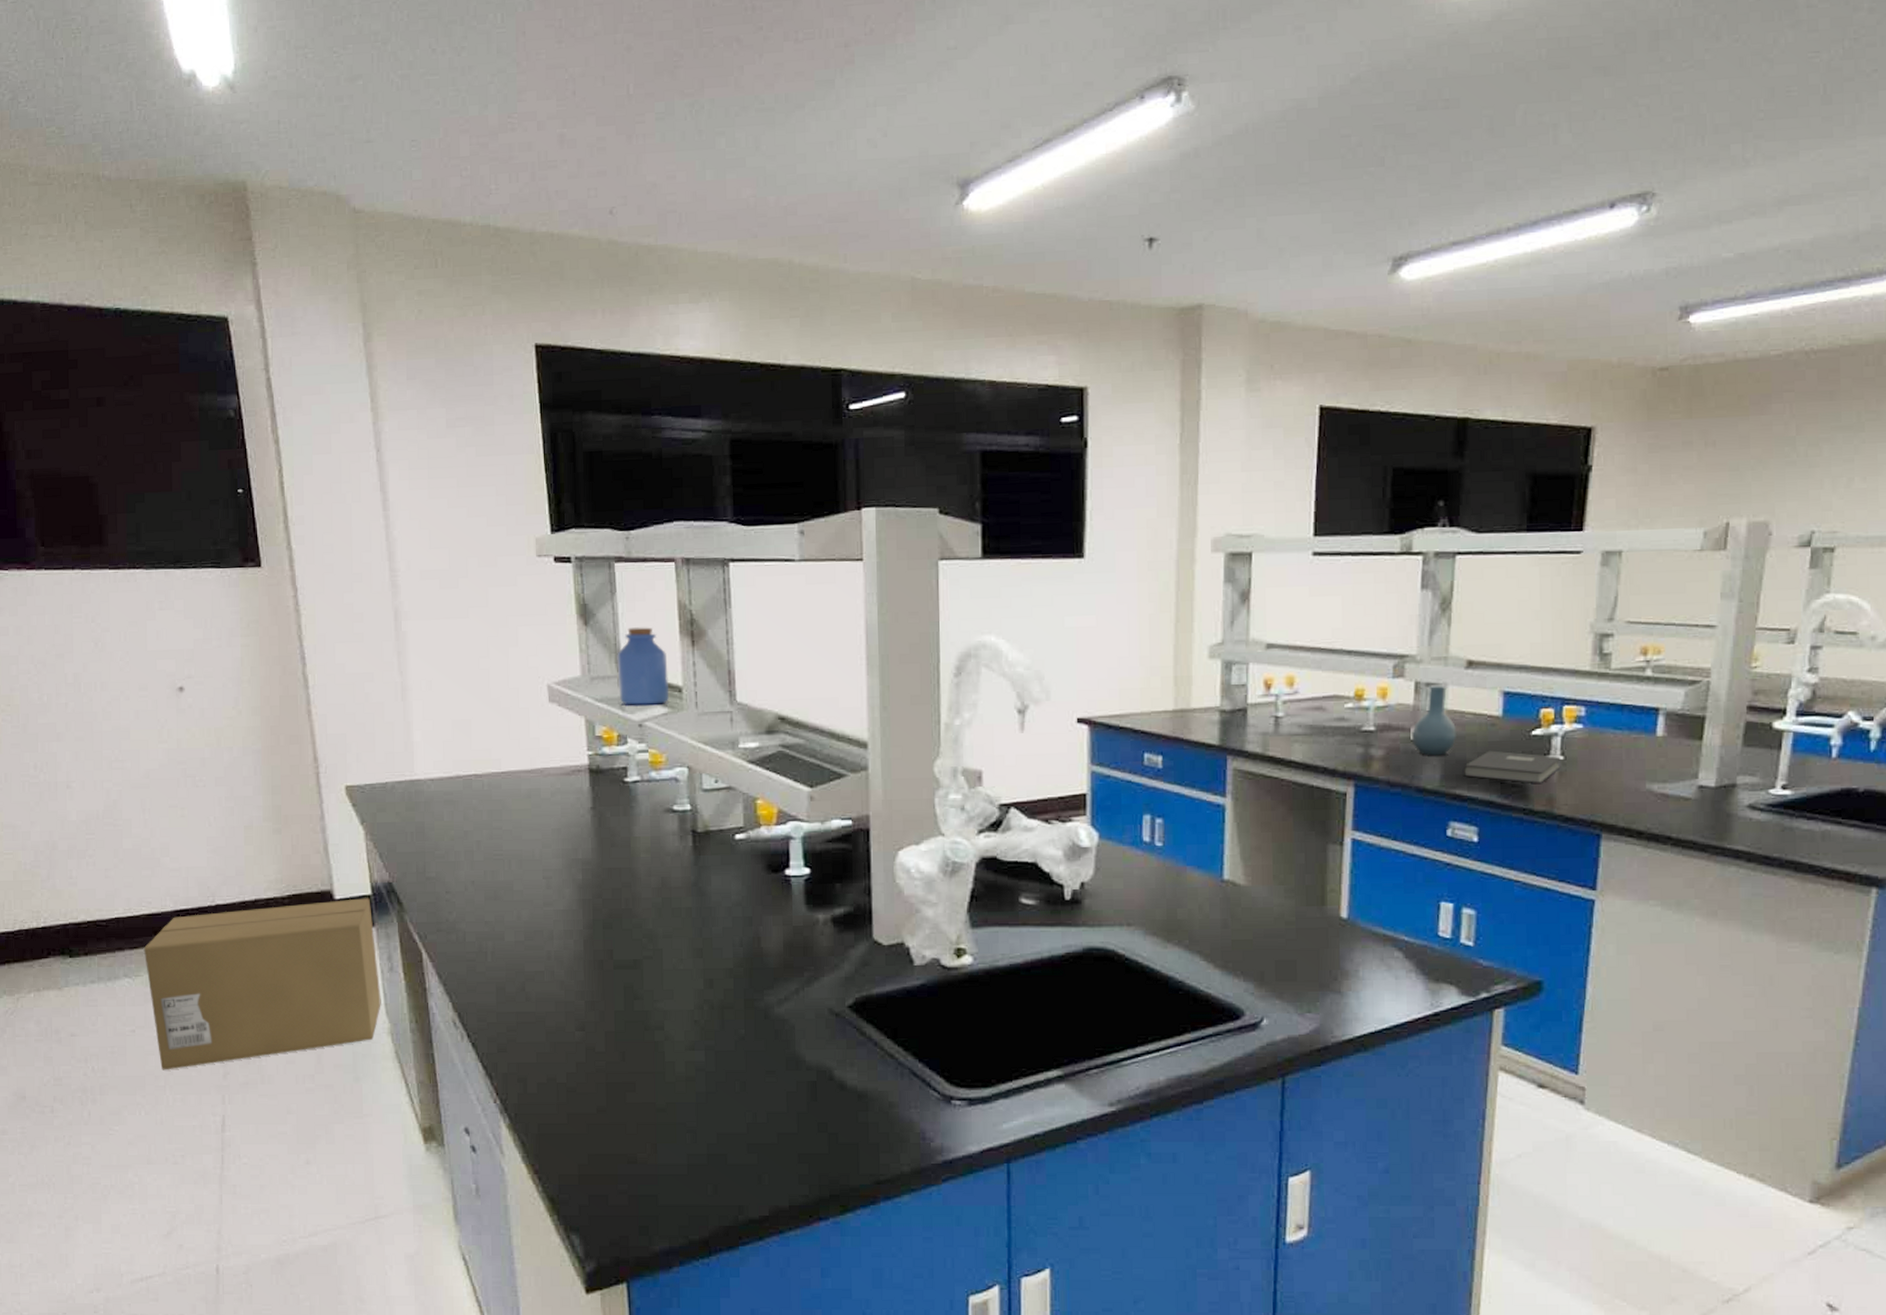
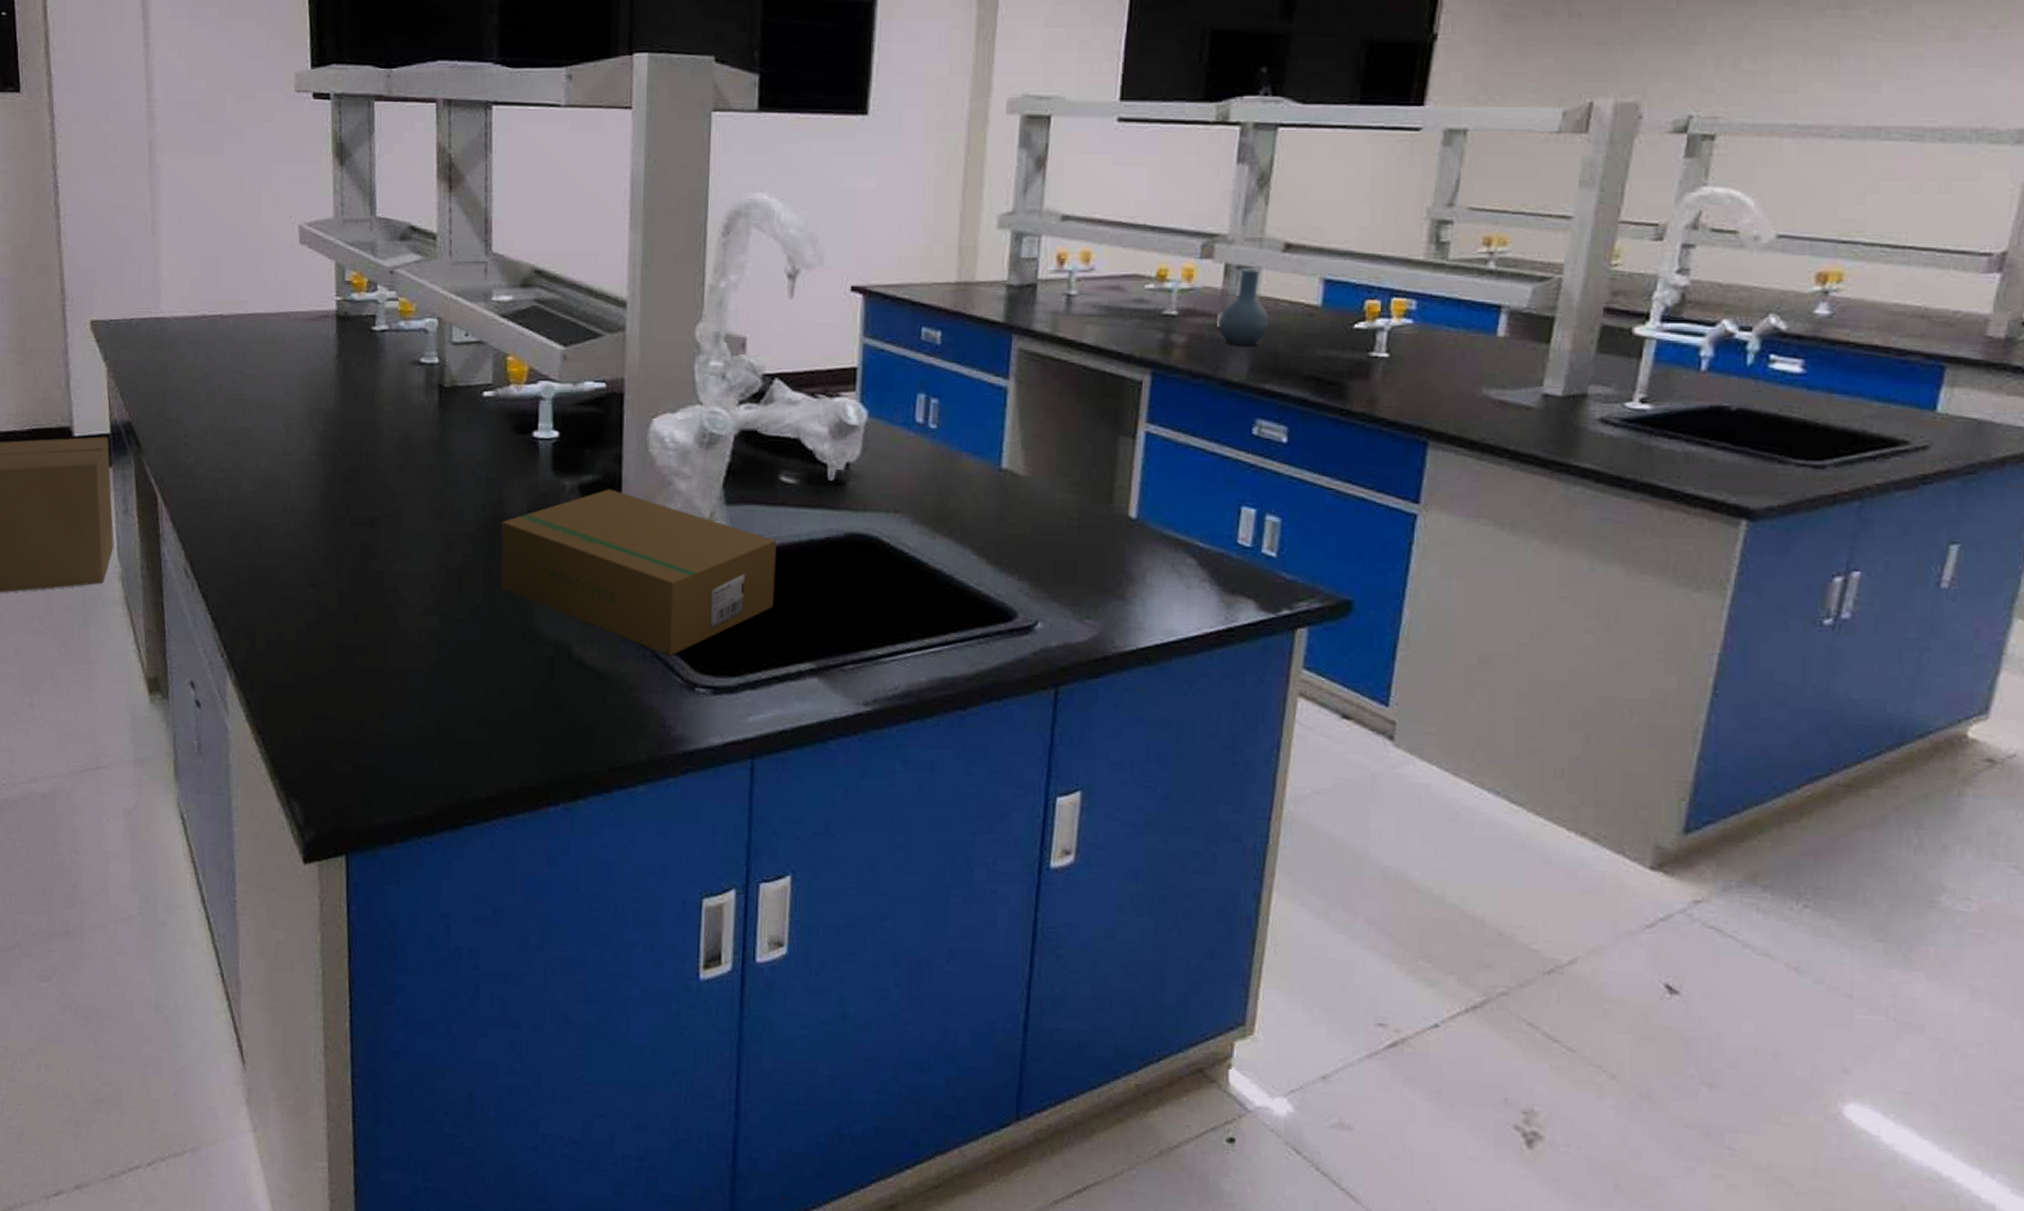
jar: present [617,627,670,705] -> none [371,169,423,251]
box: none [759,919,1021,1072] -> present [501,489,776,656]
book: present [1462,750,1562,784] -> none [1274,343,1388,383]

